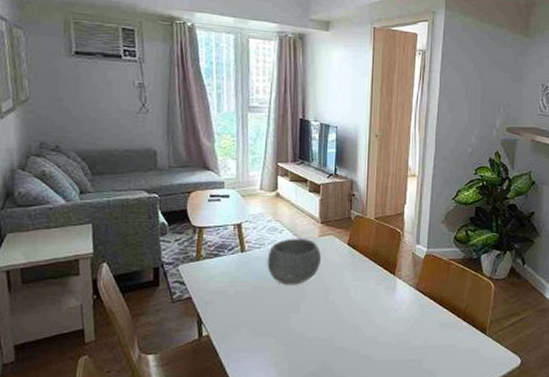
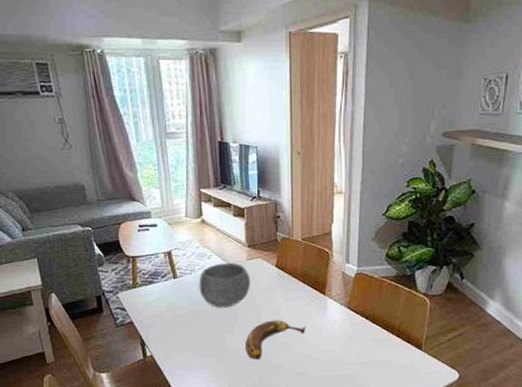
banana: none [311,300,374,342] -> present [245,320,306,360]

